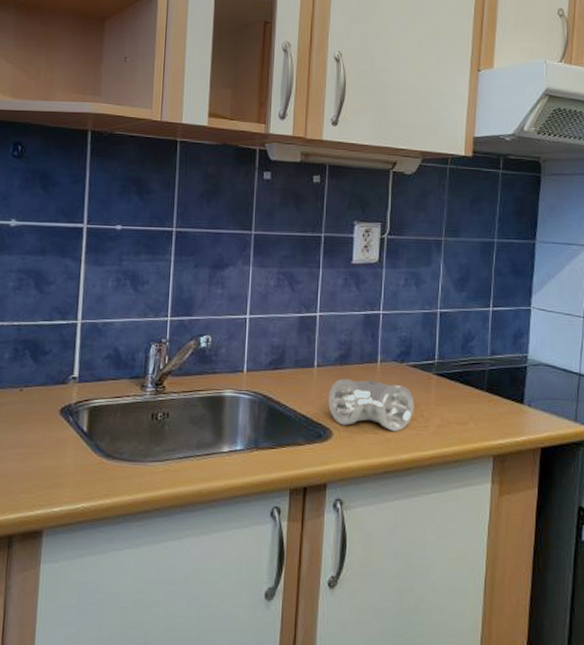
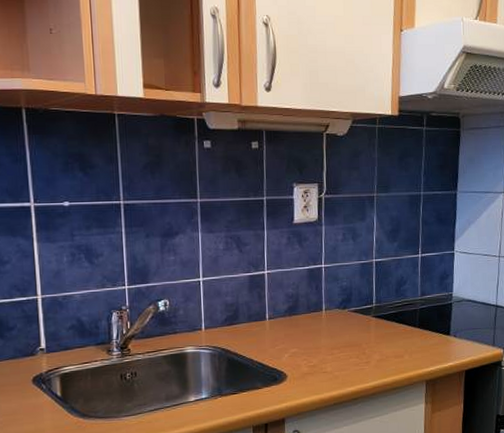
pipe fitting: present [328,378,414,431] -> none [281,327,357,369]

